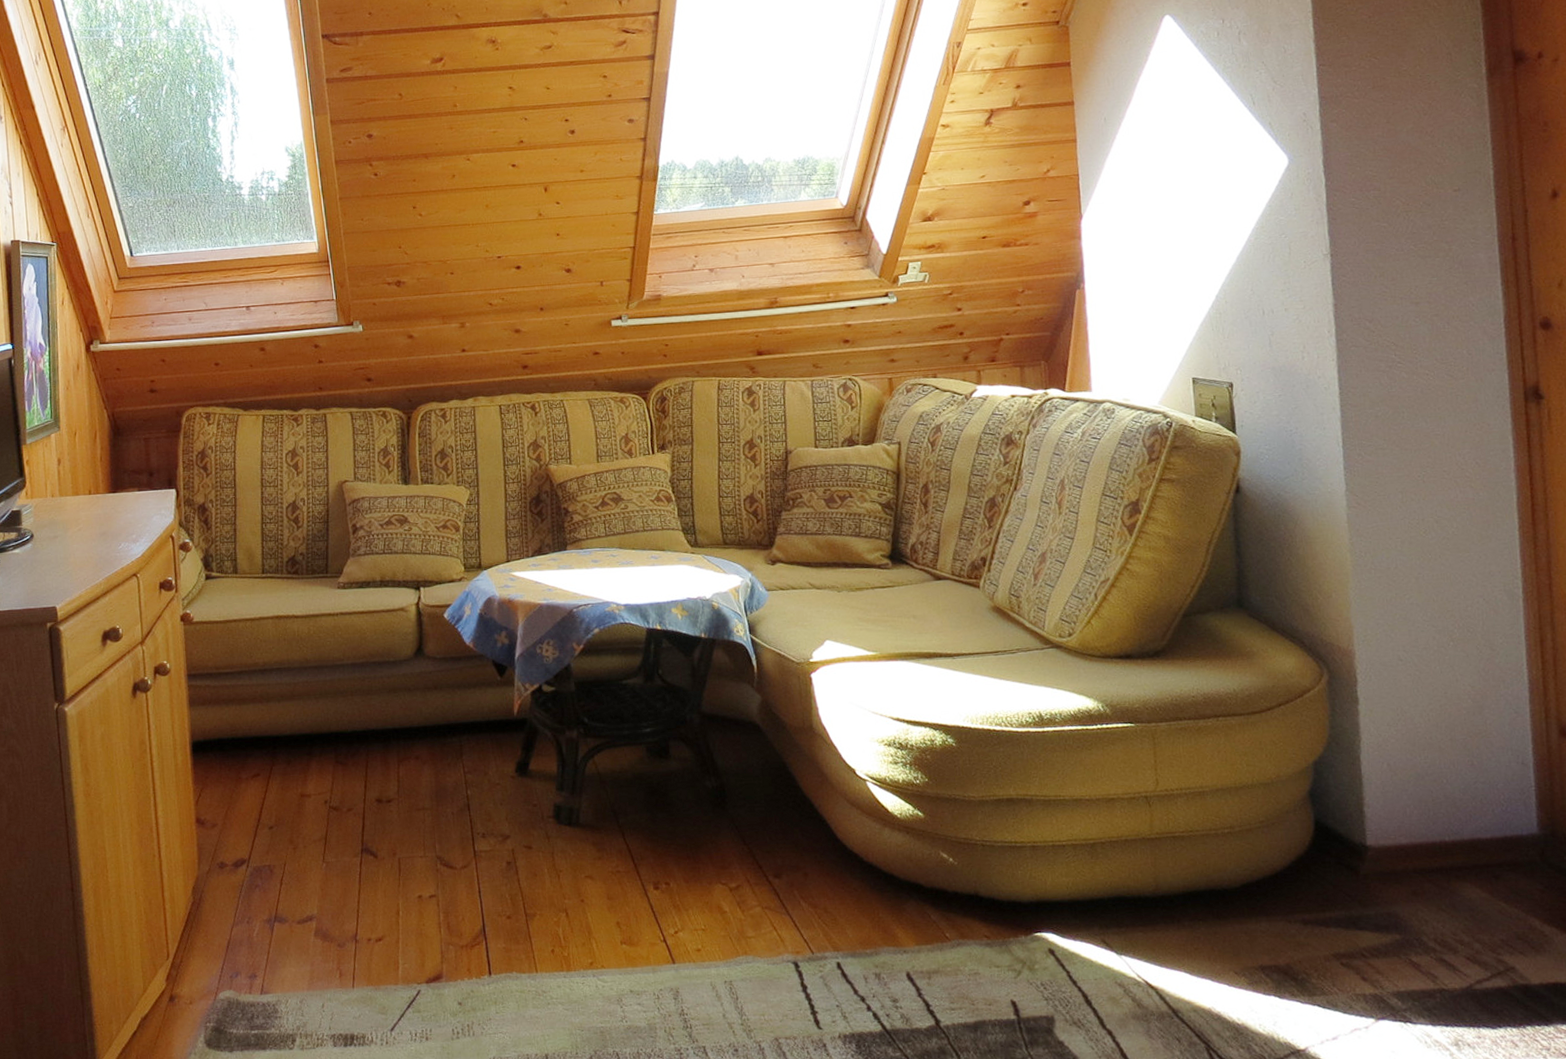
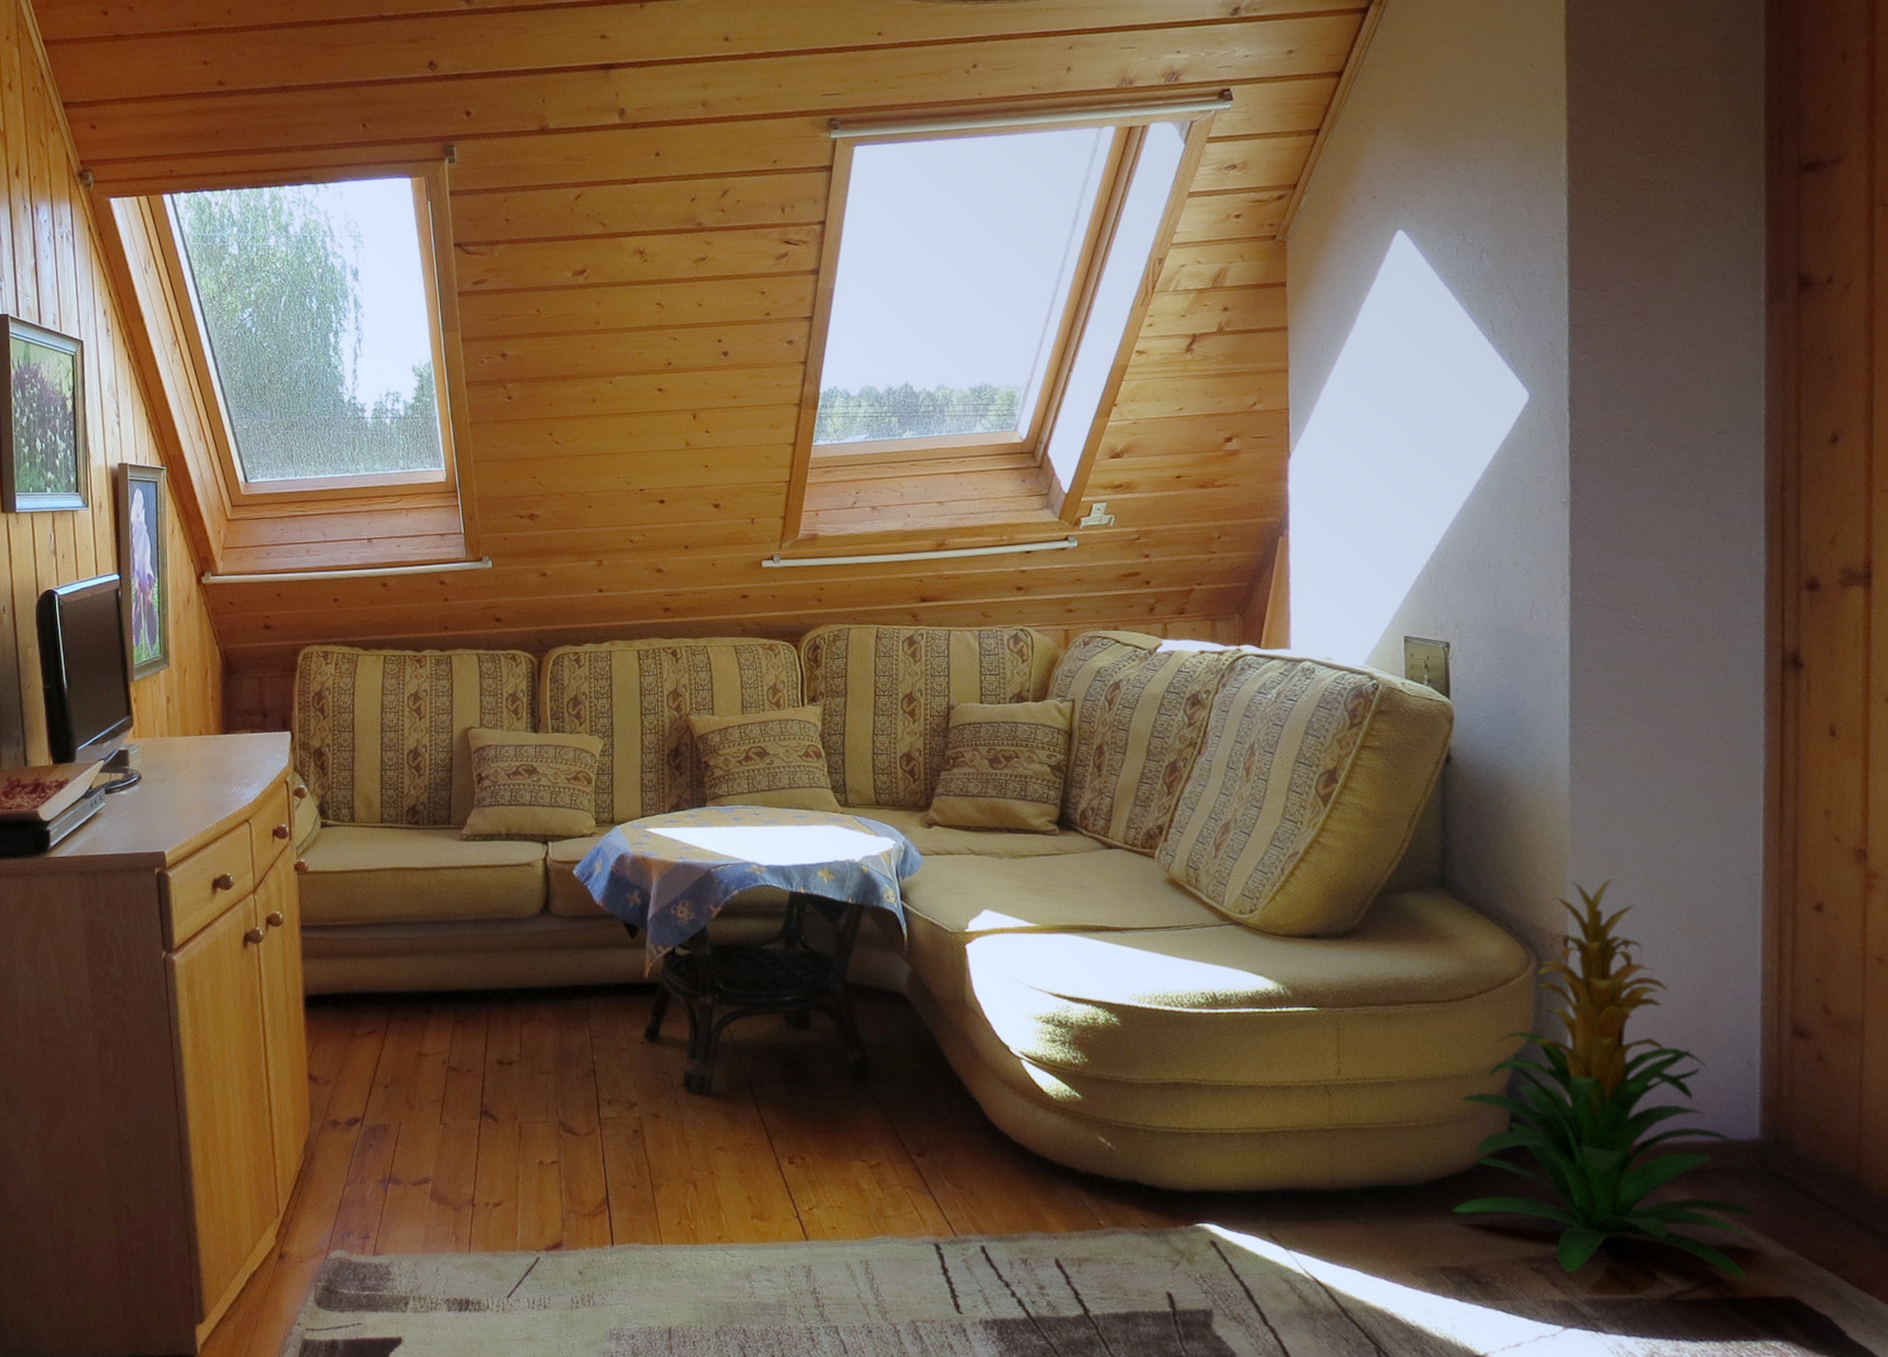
indoor plant: none [1266,595,1542,969] -> present [1452,878,1759,1282]

